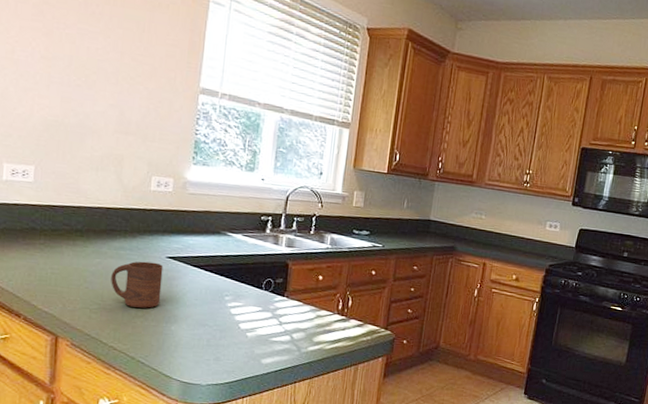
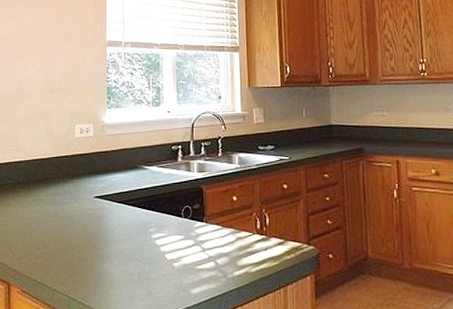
cup: present [111,261,164,308] -> none [50,203,93,249]

